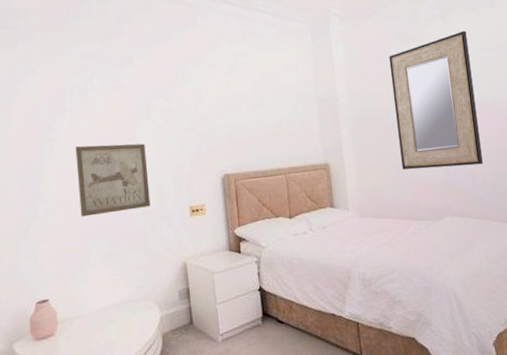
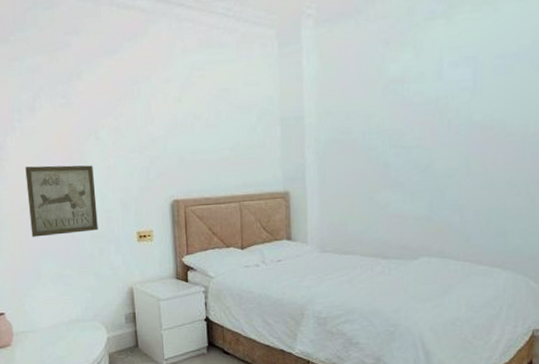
home mirror: present [389,30,483,170] -> none [371,32,477,202]

